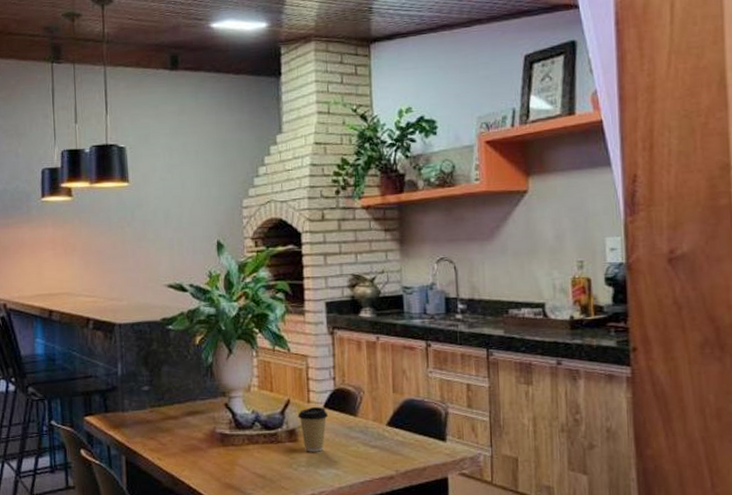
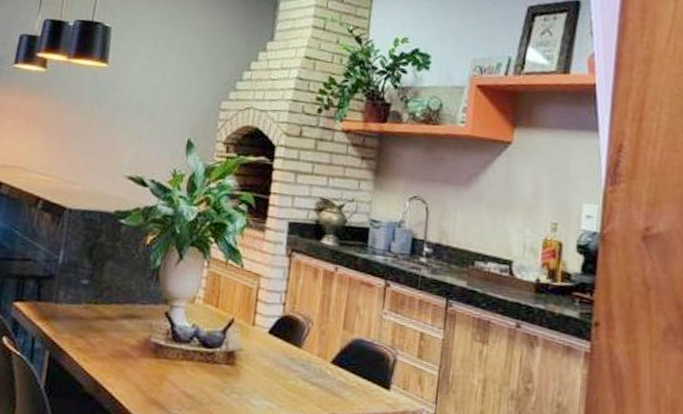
coffee cup: present [297,406,329,452] -> none [239,330,272,380]

